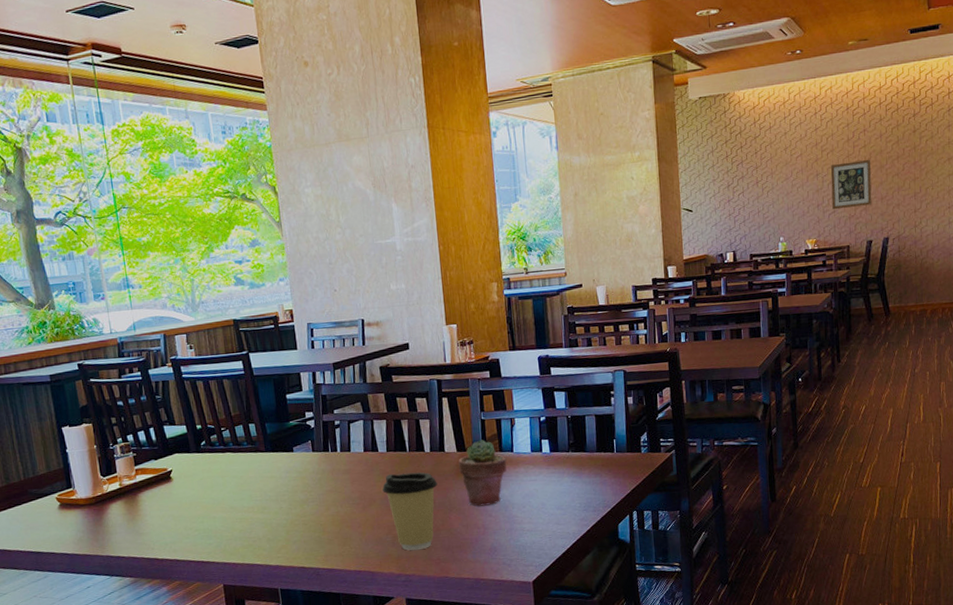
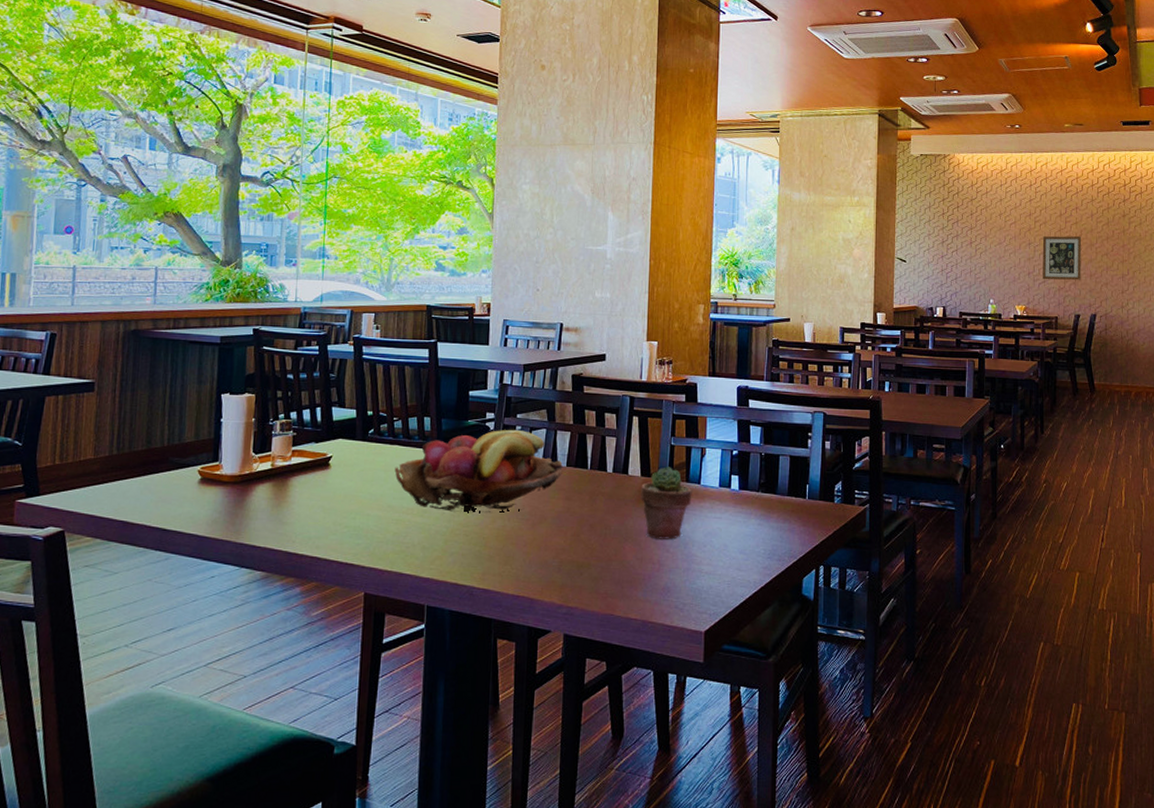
fruit basket: none [230,424,384,505] -> present [394,430,563,512]
coffee cup: present [382,472,438,551] -> none [556,491,616,581]

